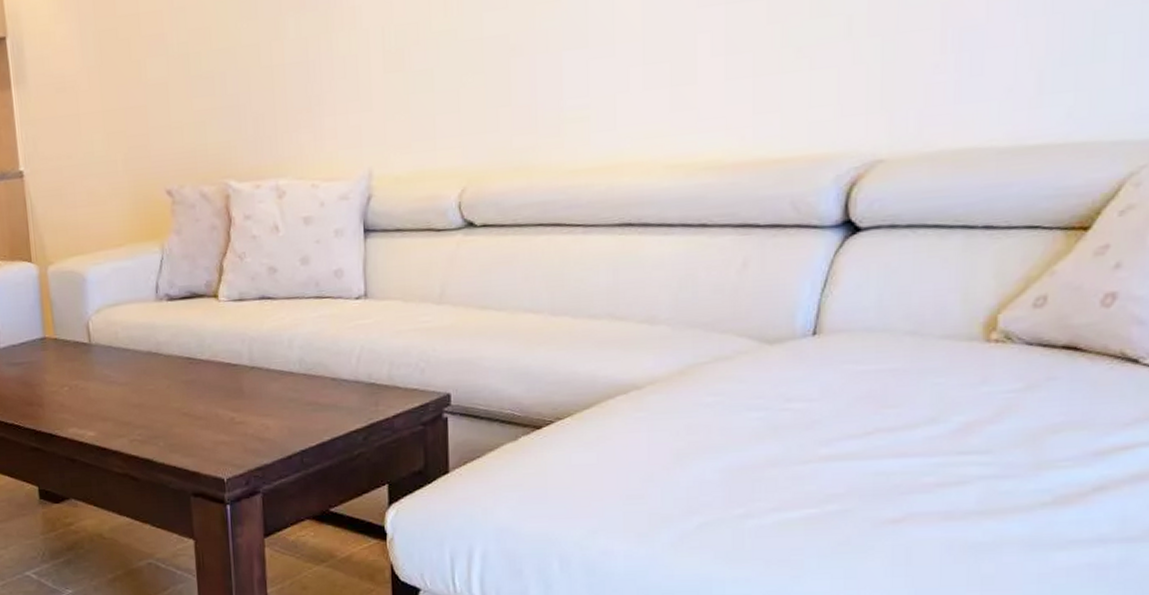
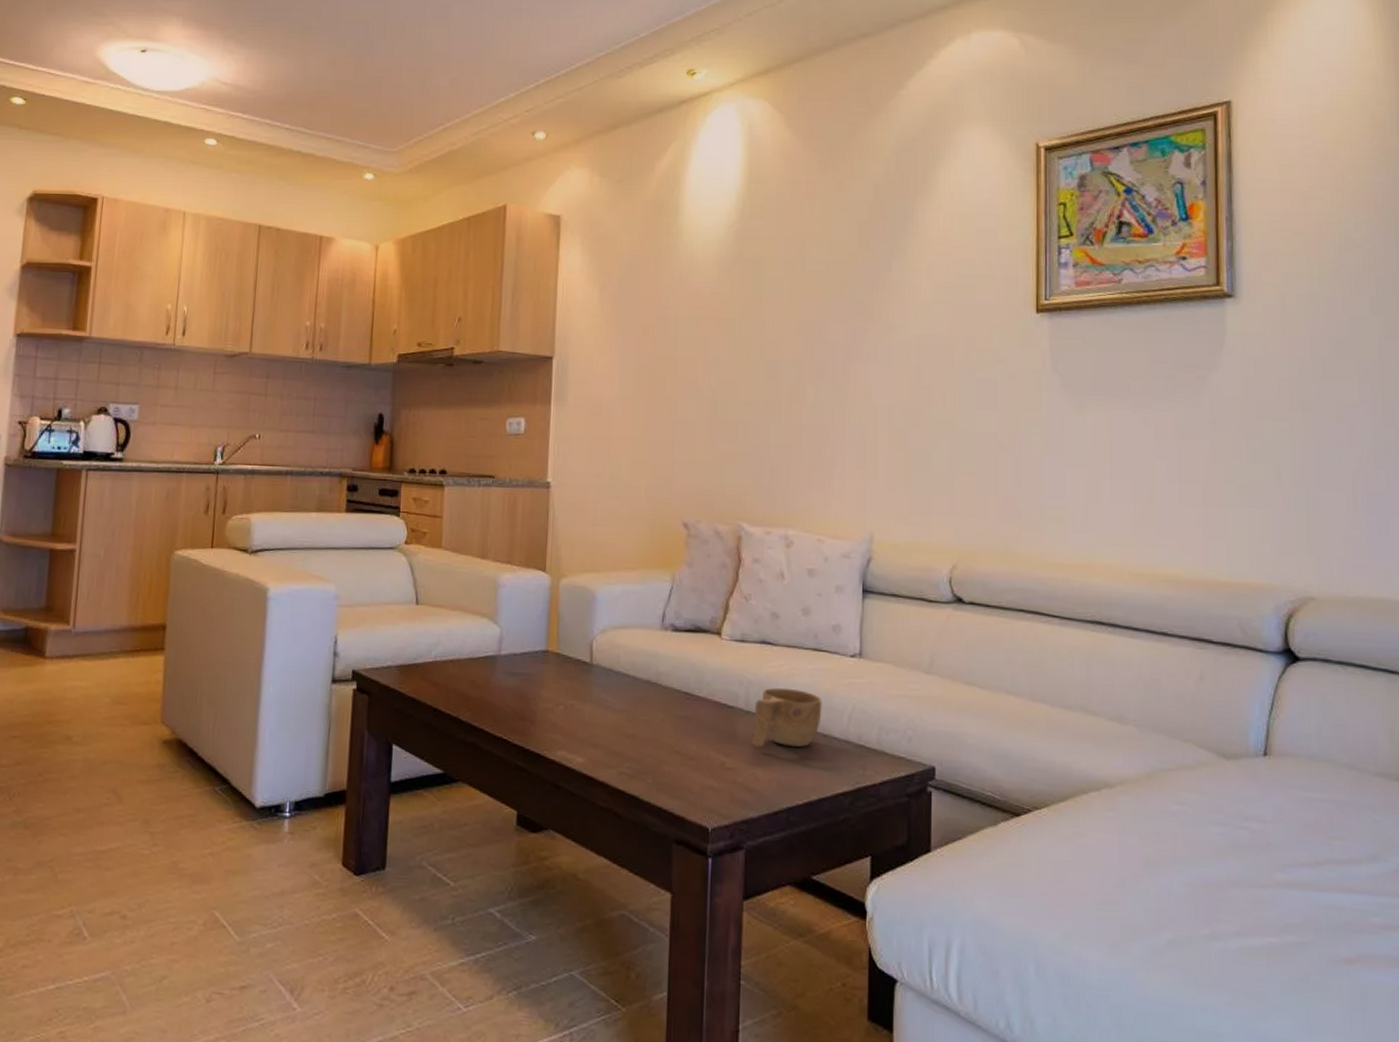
cup: none [258,339,329,399] -> present [752,688,822,747]

